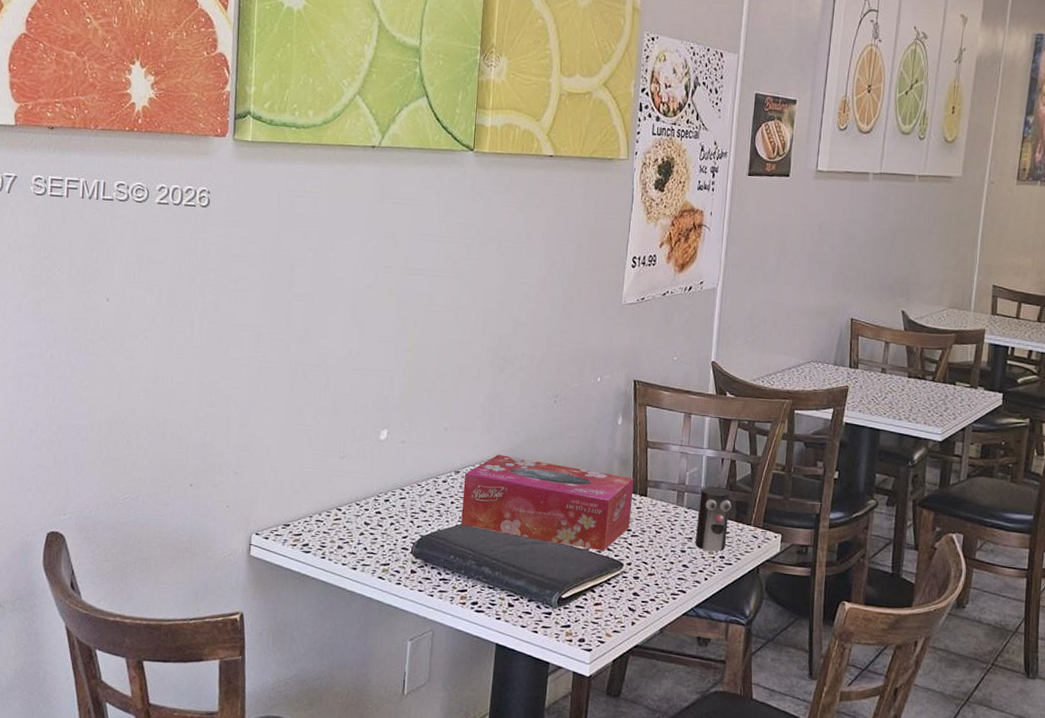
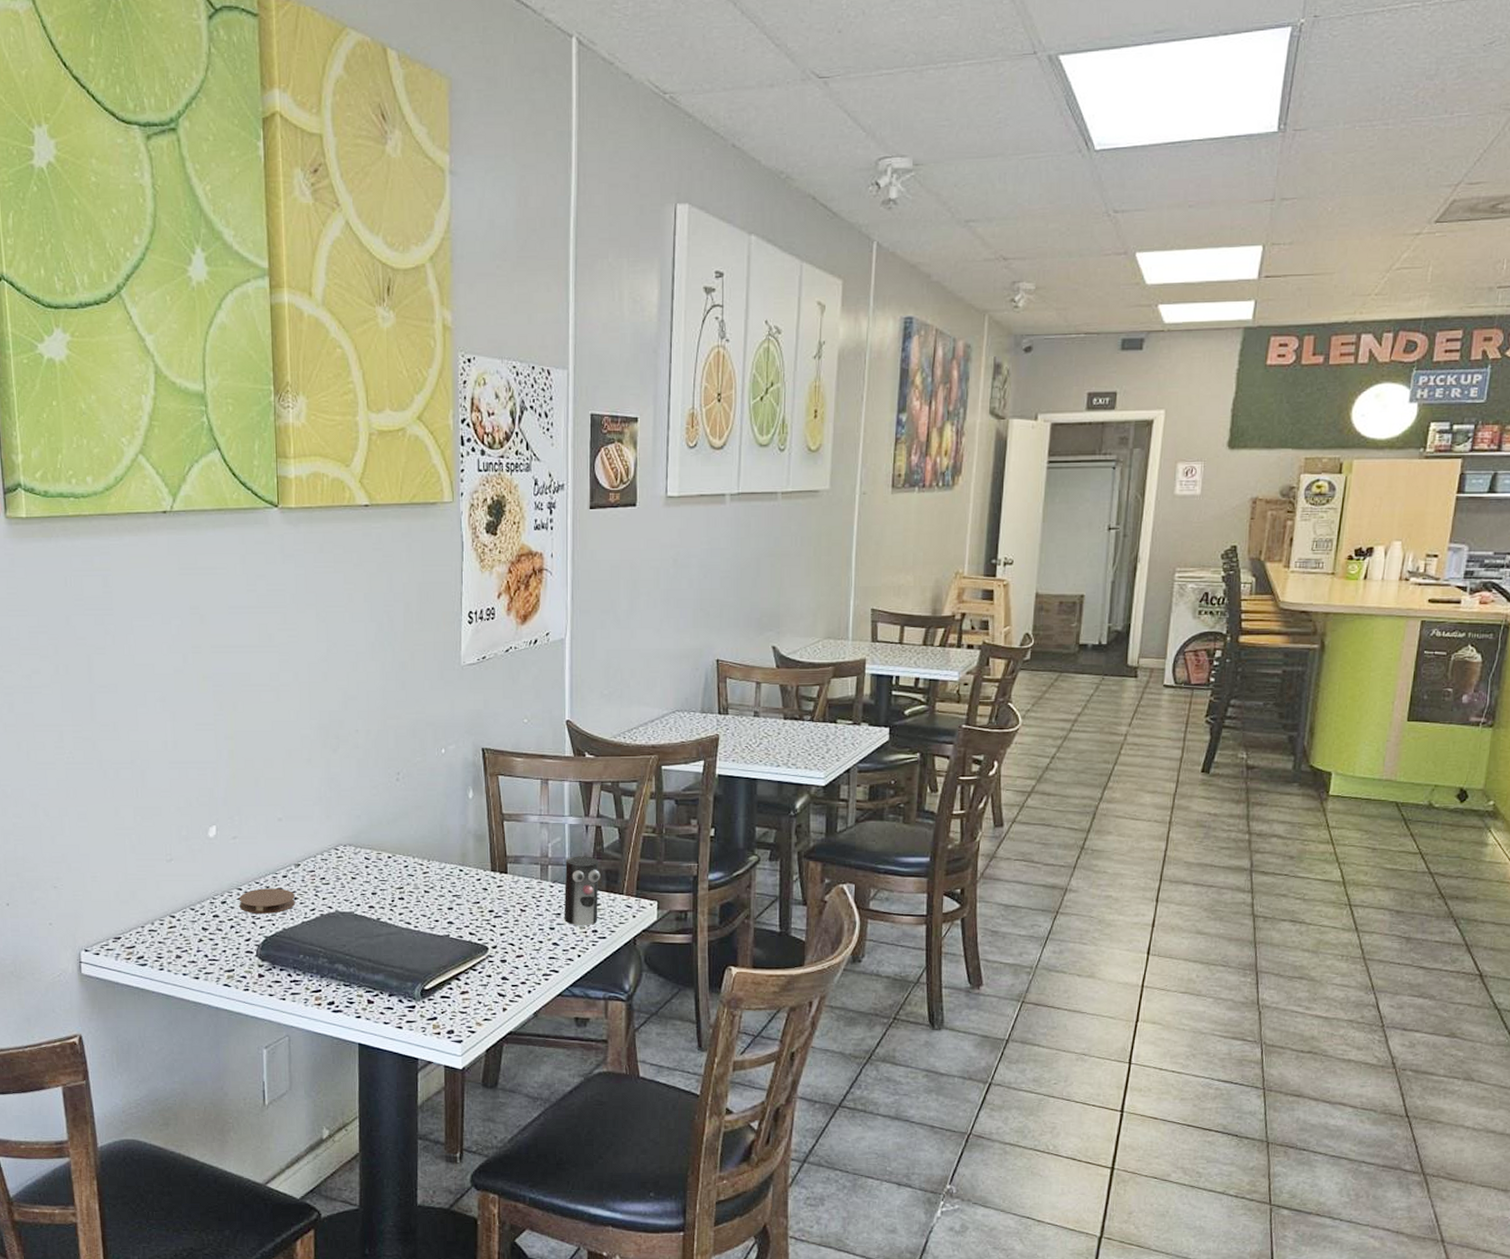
coaster: none [400,490,452,515] -> present [238,888,295,914]
tissue box: present [461,455,634,551] -> none [305,842,492,936]

